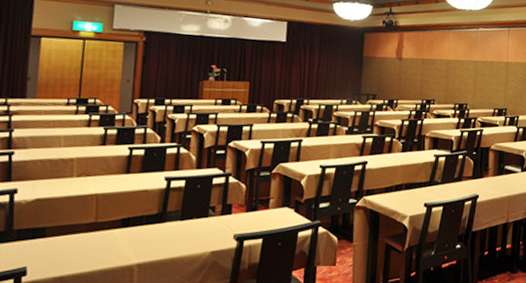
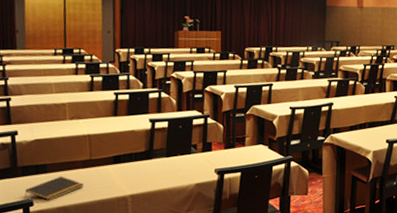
notepad: none [17,241,86,270] -> present [25,176,84,201]

